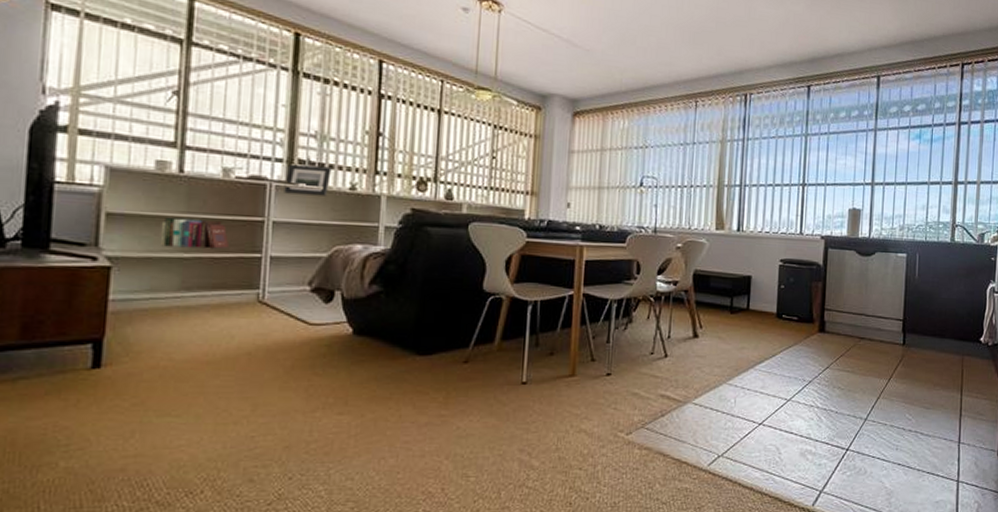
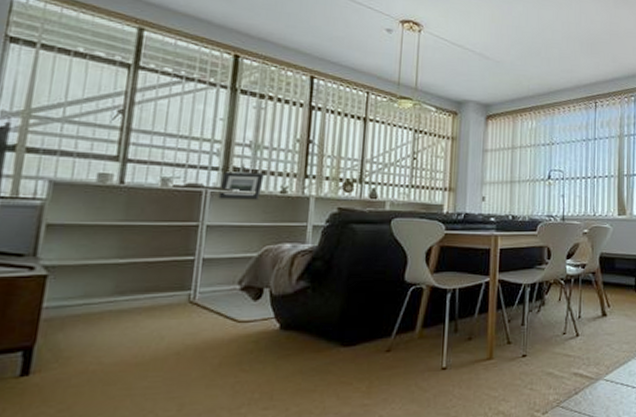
books: present [159,217,230,250] -> none [96,225,165,254]

